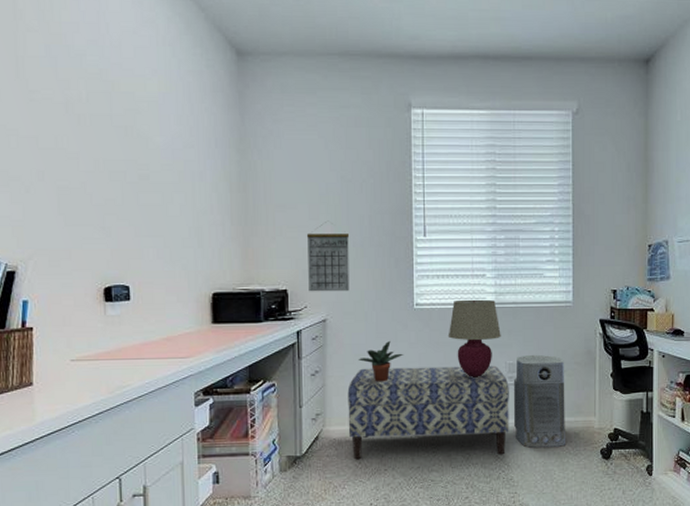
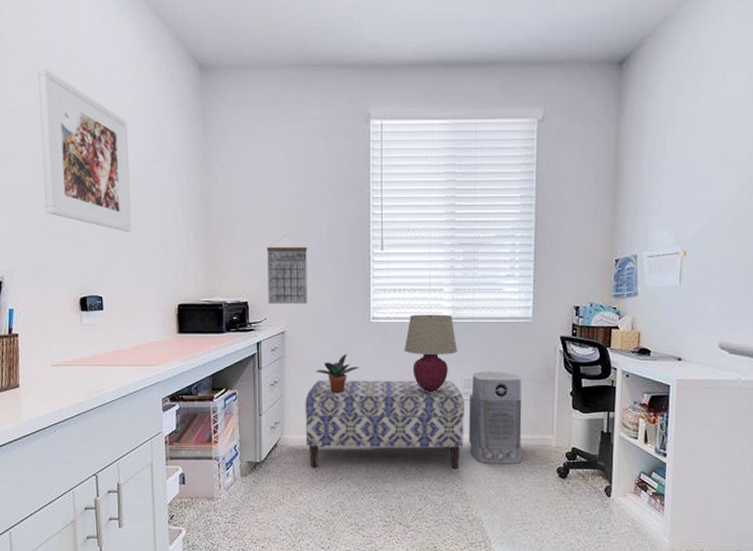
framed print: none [61,47,163,218] -> present [38,67,132,232]

